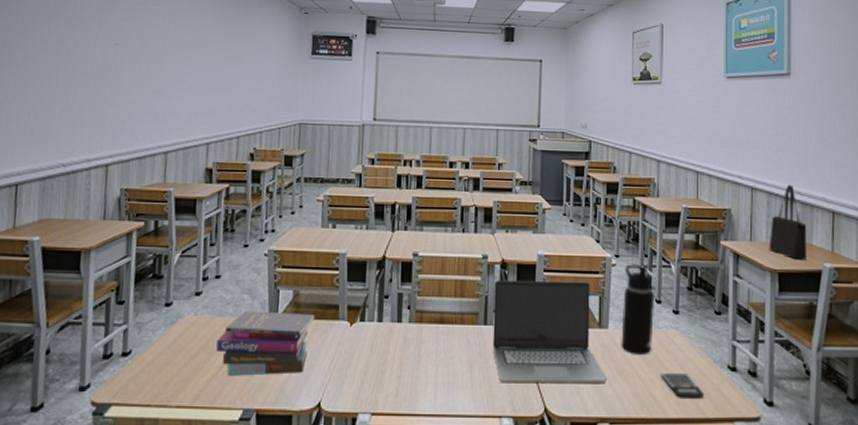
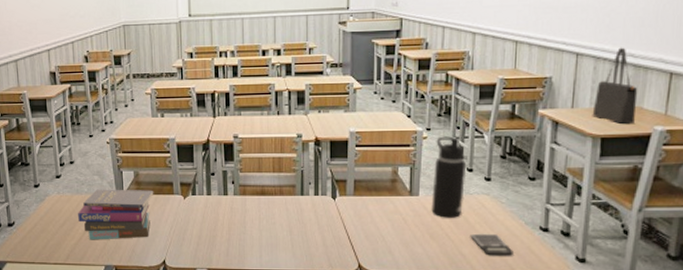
laptop: present [492,280,607,383] -> none [309,154,417,244]

